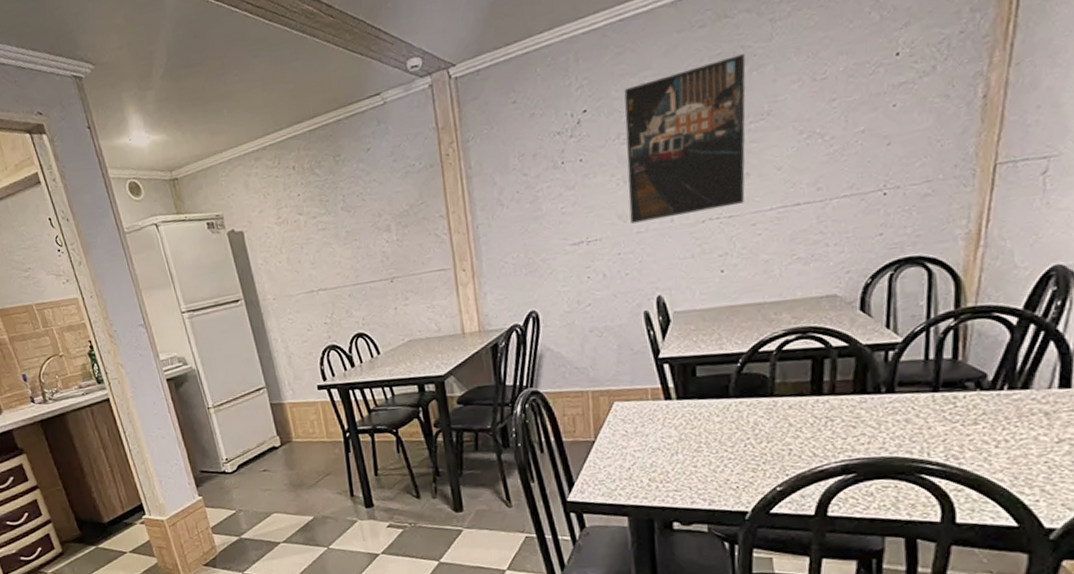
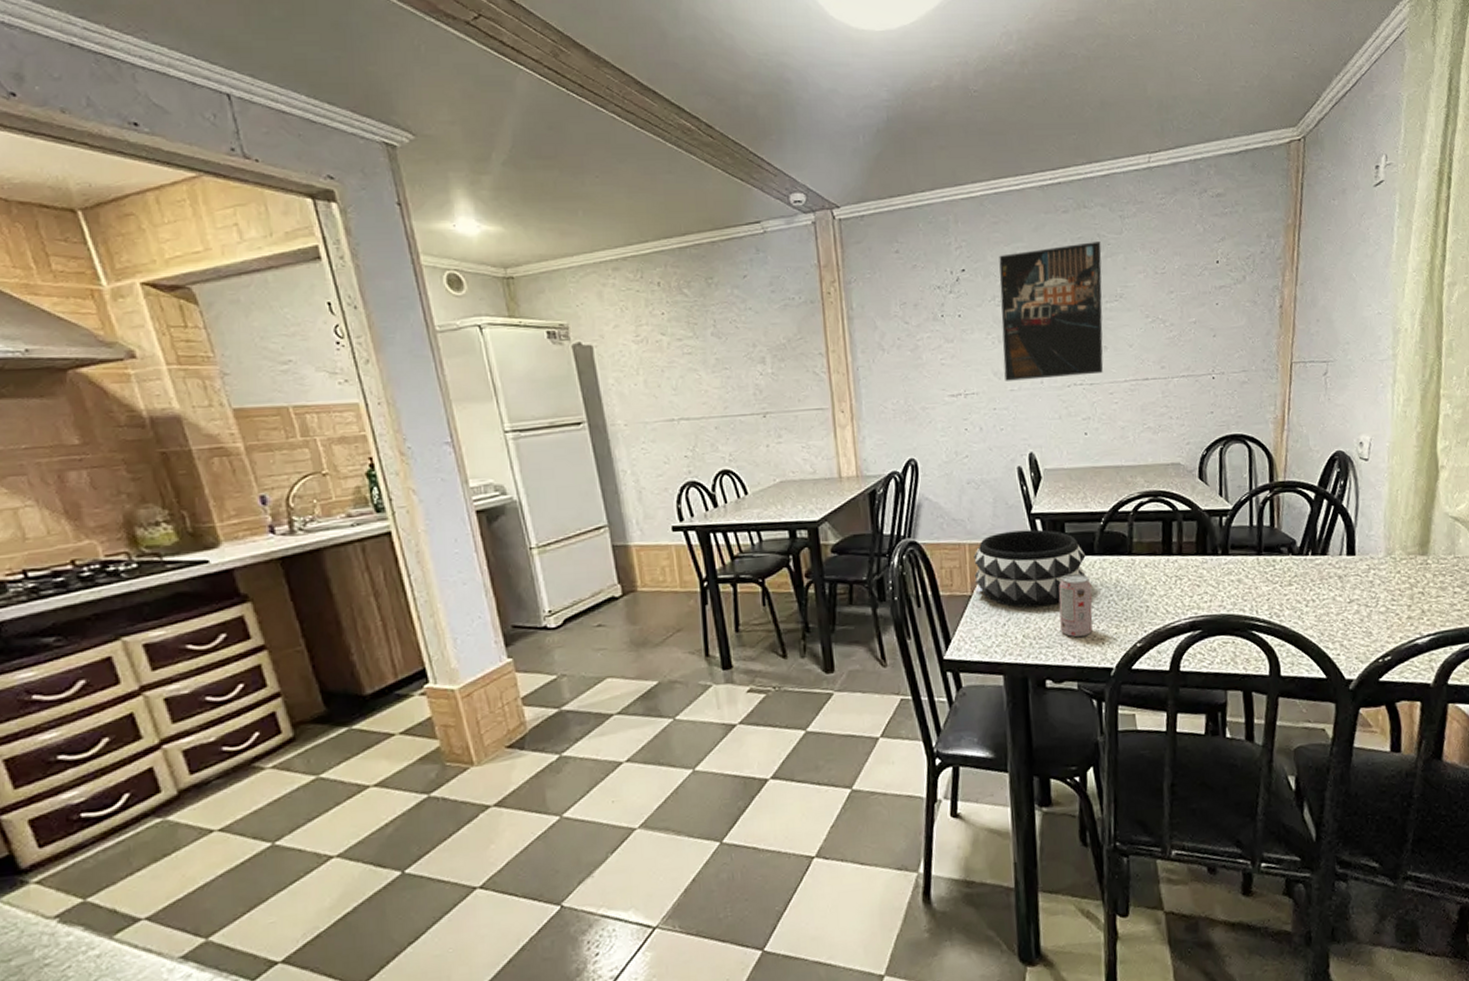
decorative bowl: none [597,374,720,452] -> present [974,529,1086,607]
beverage can: none [688,417,727,481] -> present [1058,573,1093,638]

